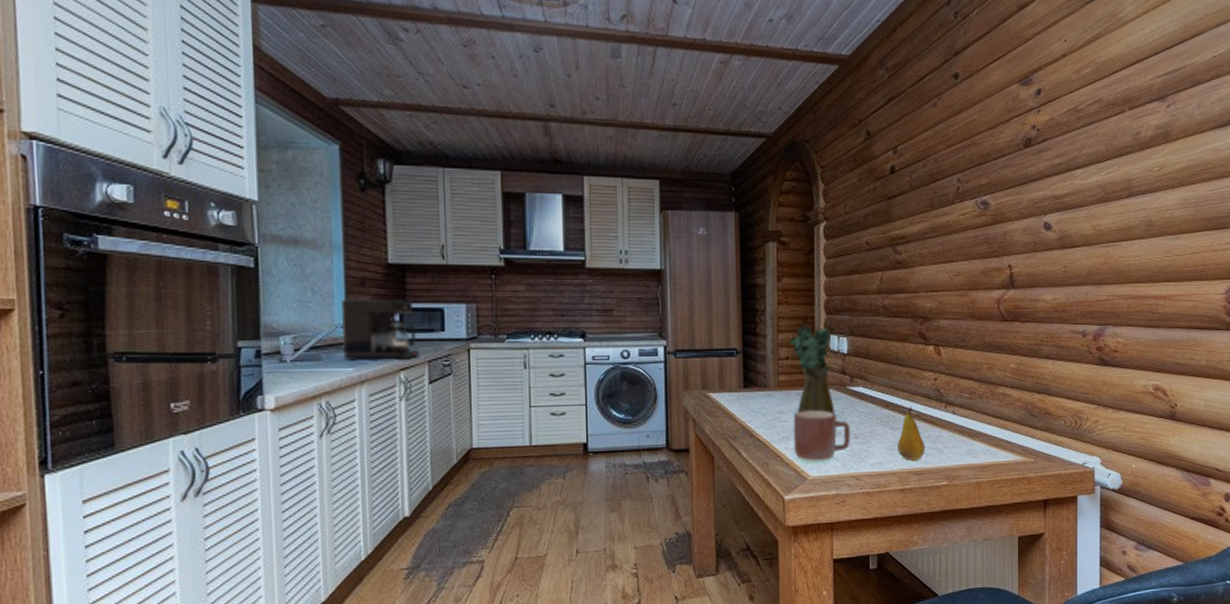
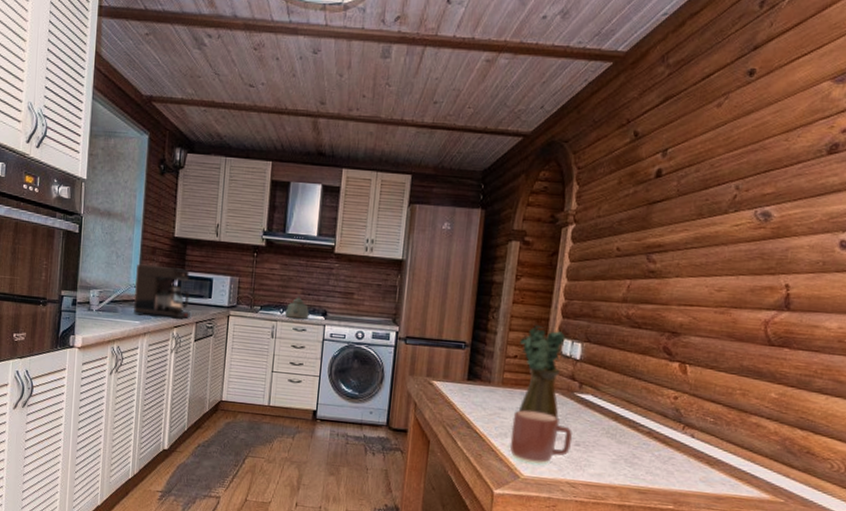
kettle: none [537,312,566,345] -> present [285,290,310,320]
fruit: present [898,406,925,460] -> none [621,422,654,479]

